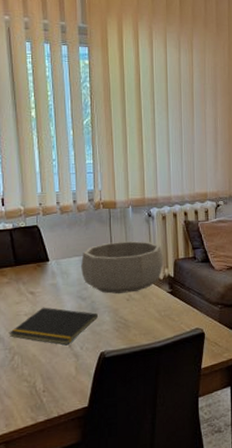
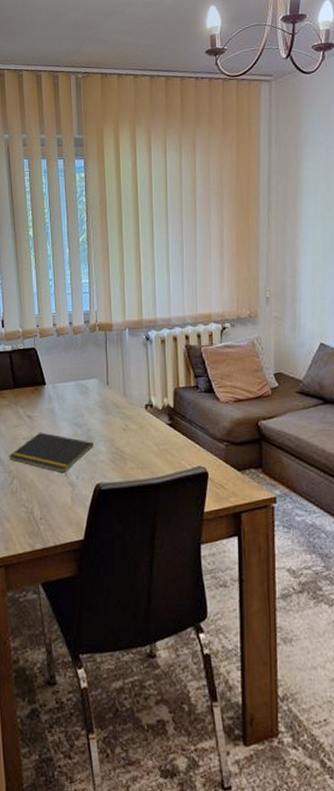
decorative bowl: present [81,241,164,294] -> none [77,367,163,423]

